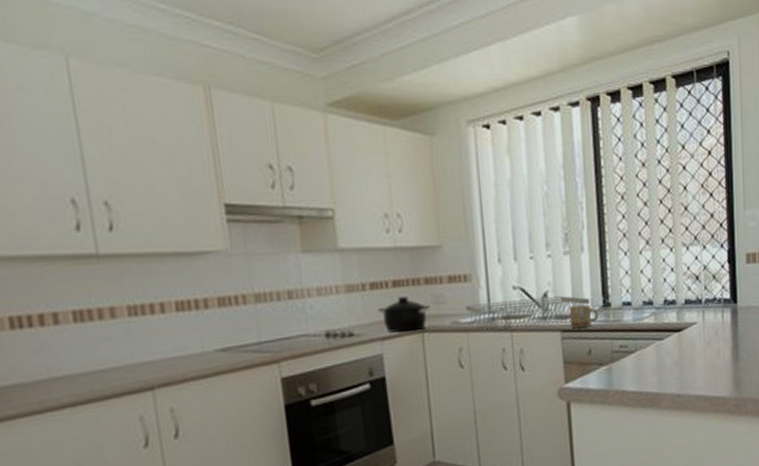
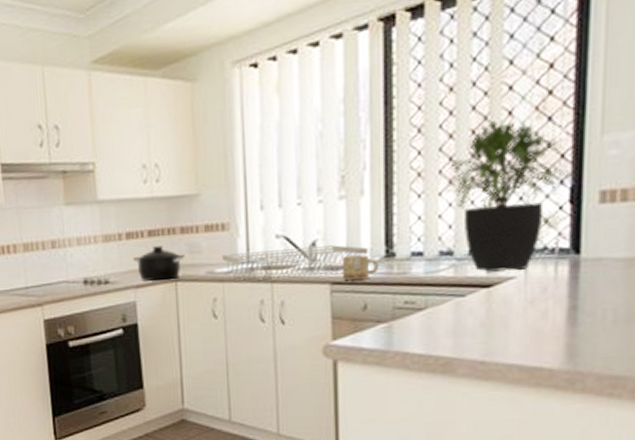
potted plant: none [645,193,729,318] -> present [448,120,574,272]

